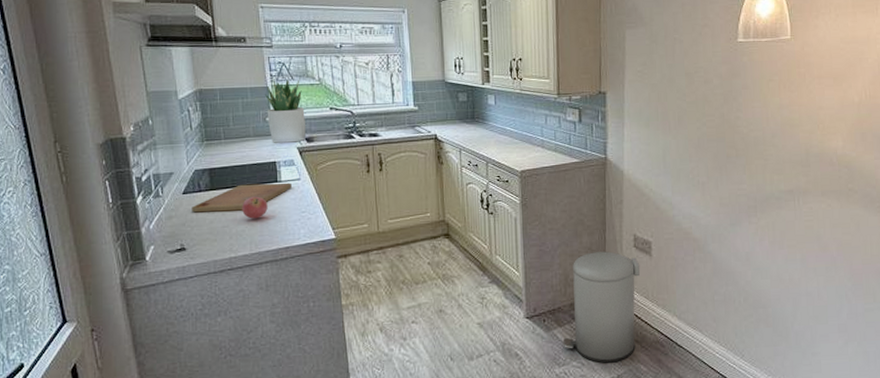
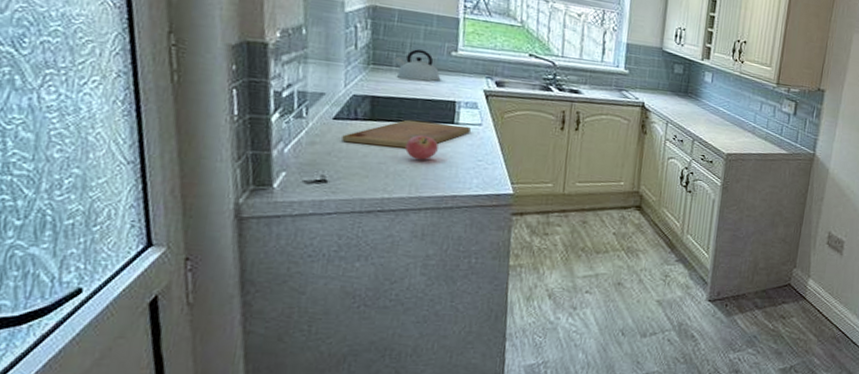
kettle: none [221,121,261,150] -> present [393,49,441,82]
planter: present [265,77,306,143] -> none [453,12,500,85]
pedal bin: present [564,251,641,364] -> none [742,244,830,353]

